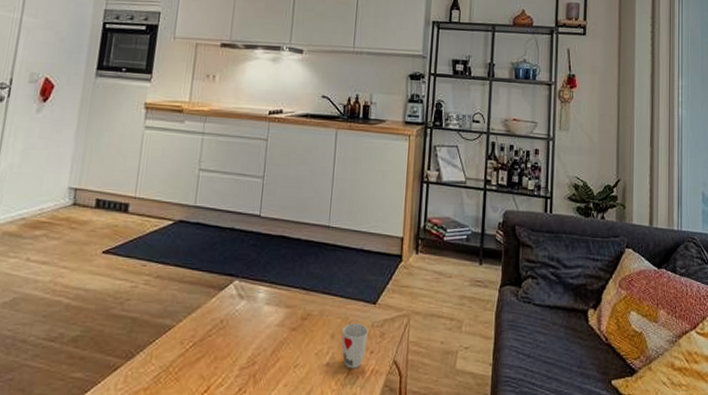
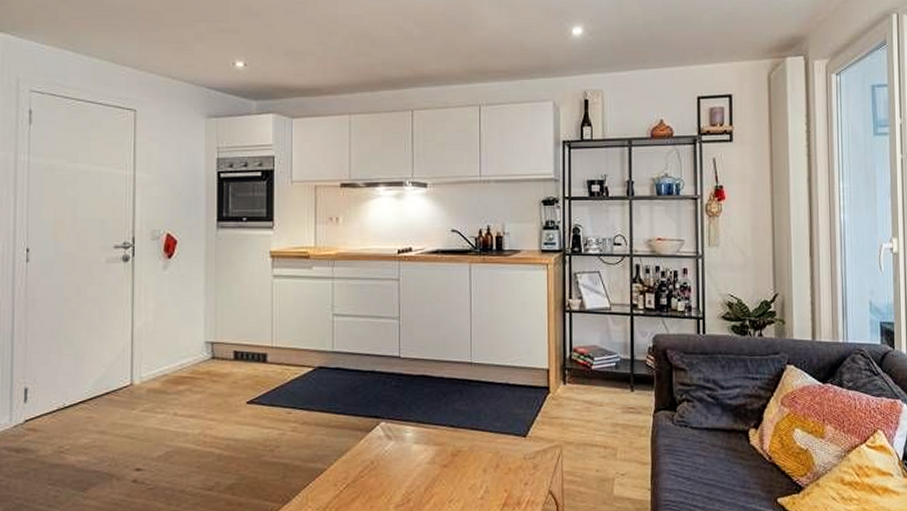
cup: present [342,323,368,369] -> none [494,457,520,501]

